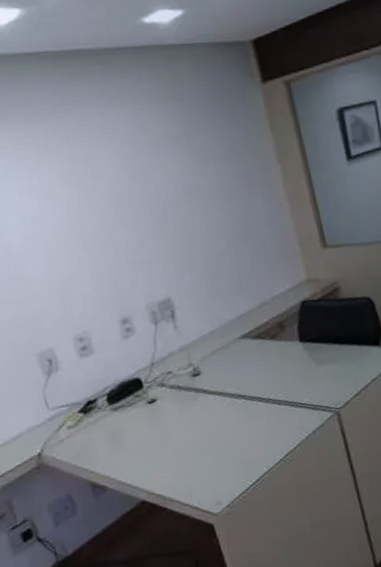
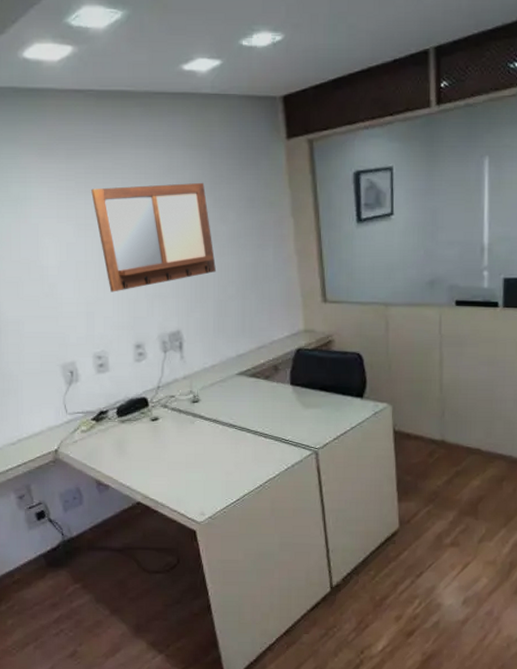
writing board: none [54,136,203,265] -> present [91,182,216,292]

